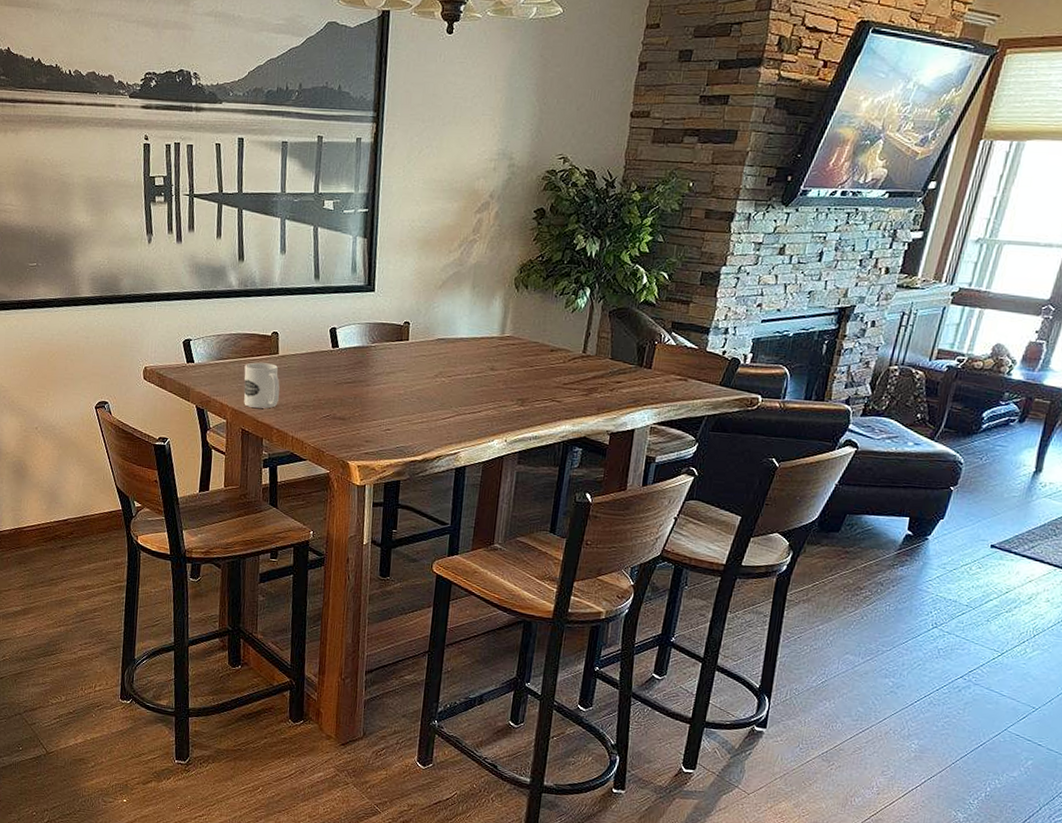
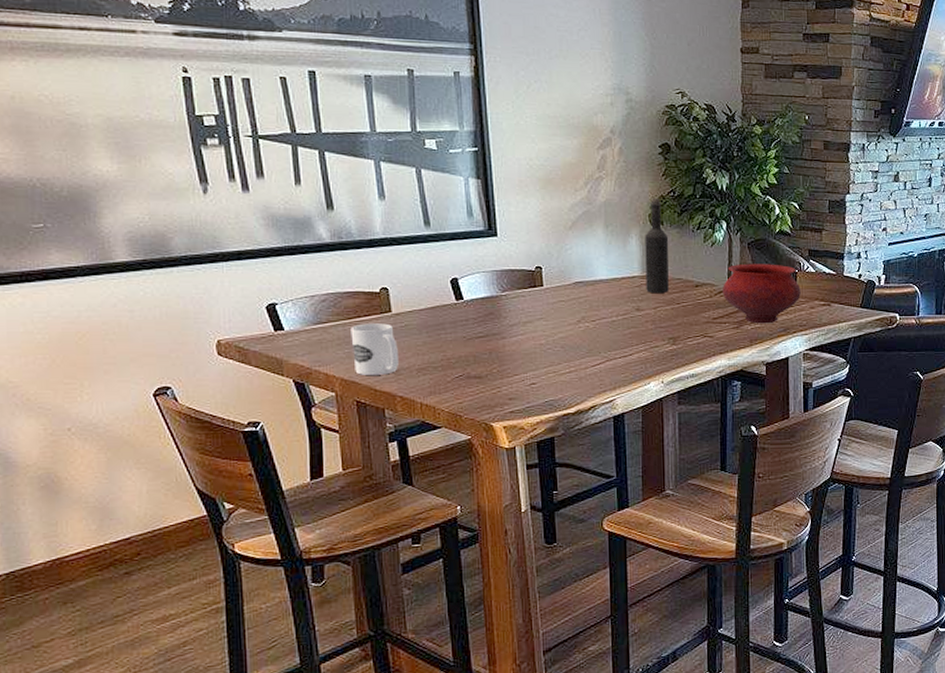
wine bottle: none [502,262,531,356] -> present [645,198,669,294]
bowl: none [576,331,658,394] -> present [723,263,801,324]

